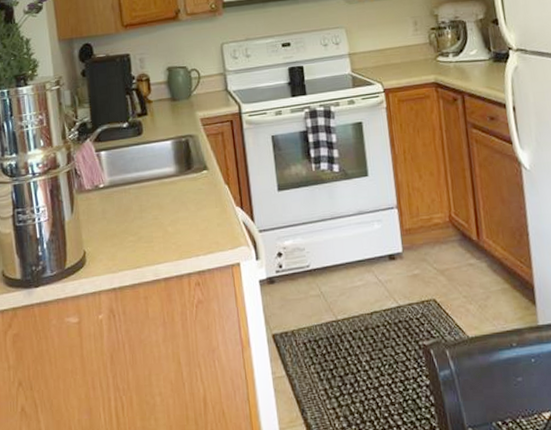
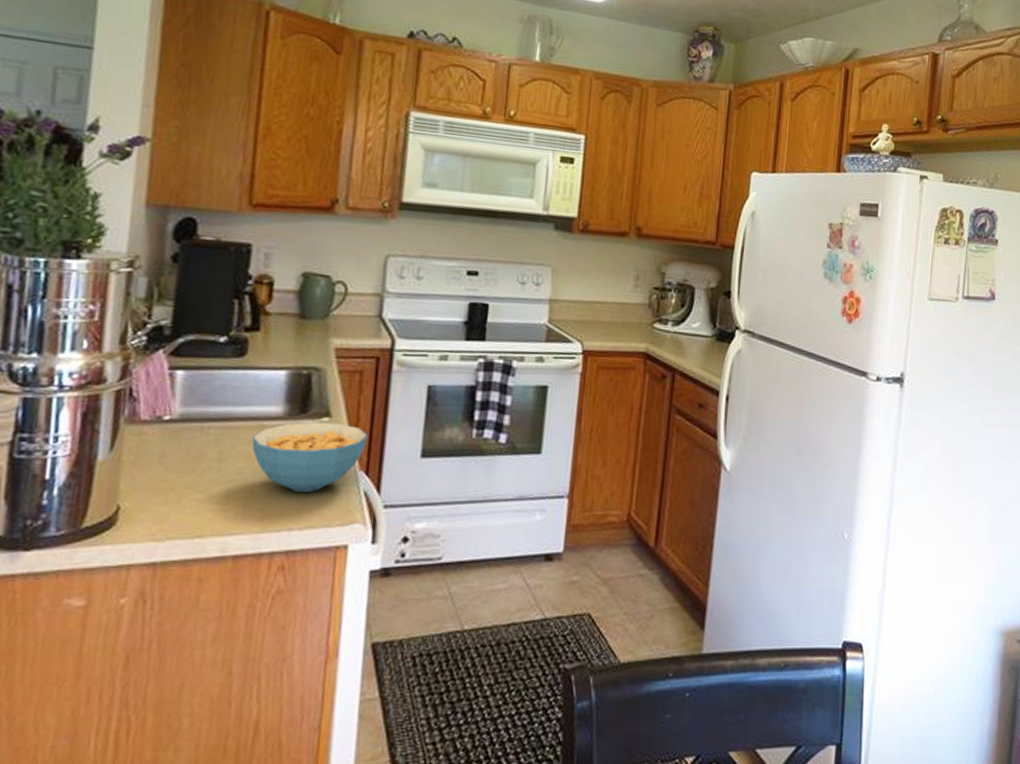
cereal bowl: none [159,173,237,228] -> present [252,421,368,493]

